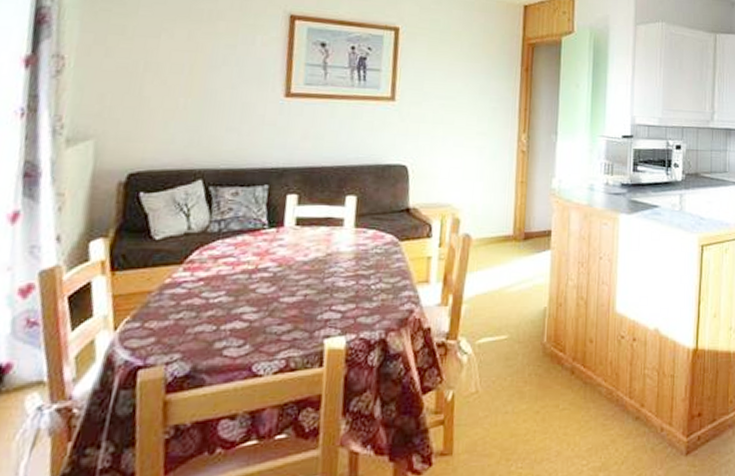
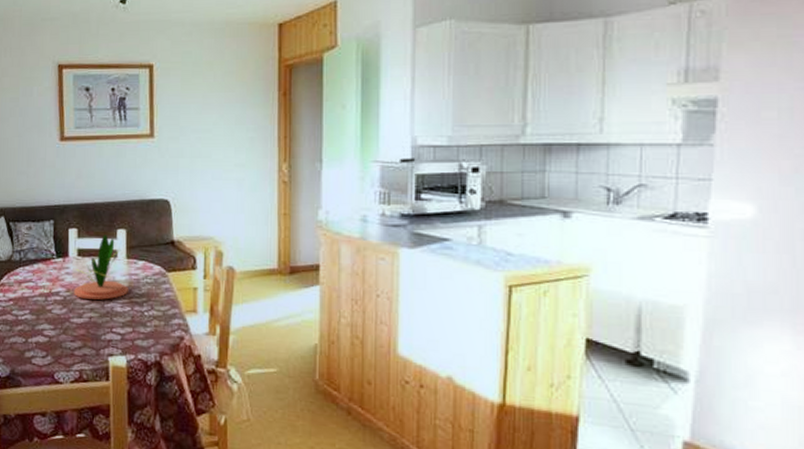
plant: none [286,201,354,274] -> present [73,235,128,300]

